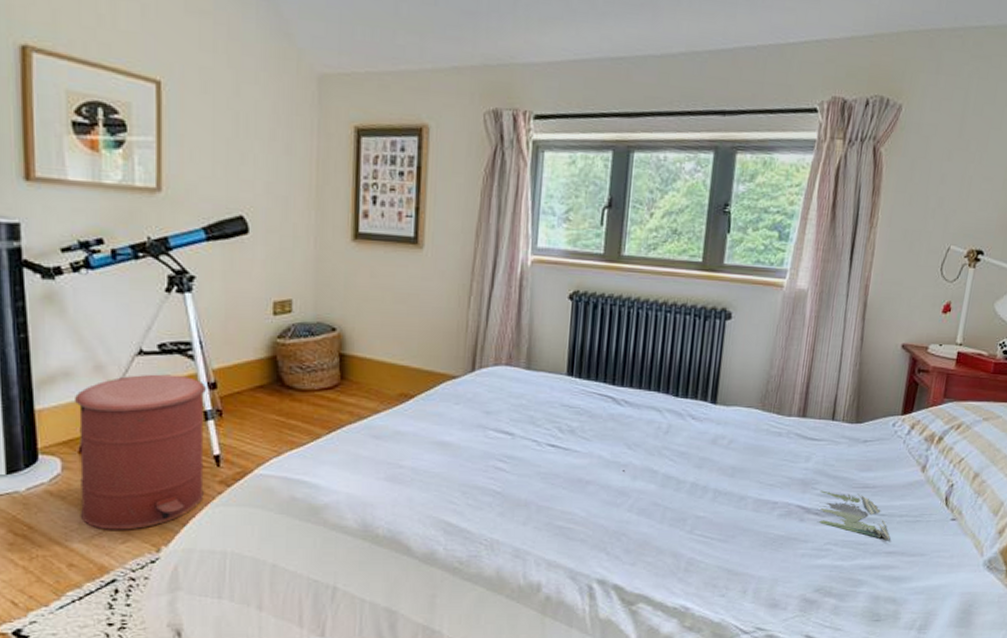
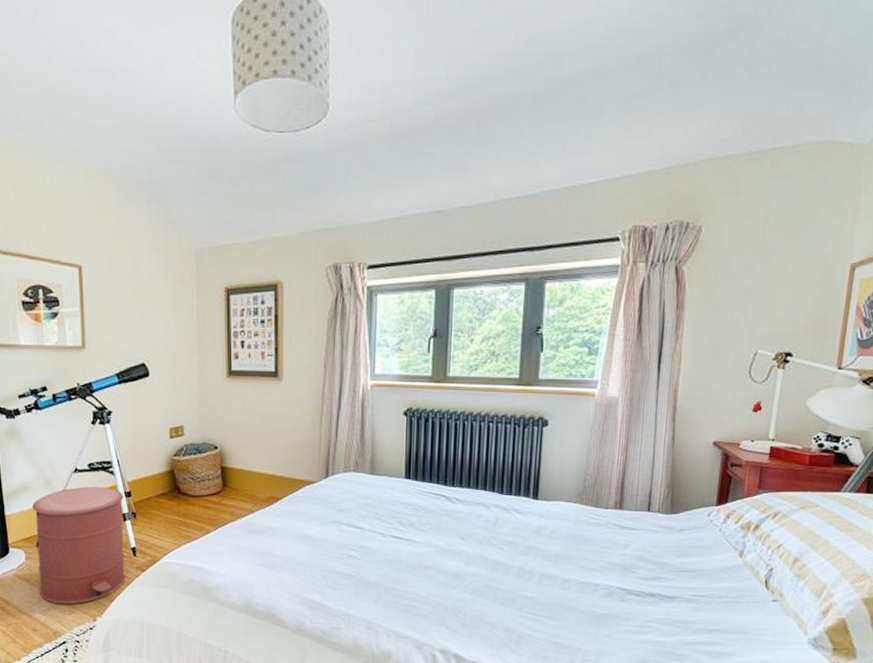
tray: present [623,470,891,541] -> none [457,557,711,620]

